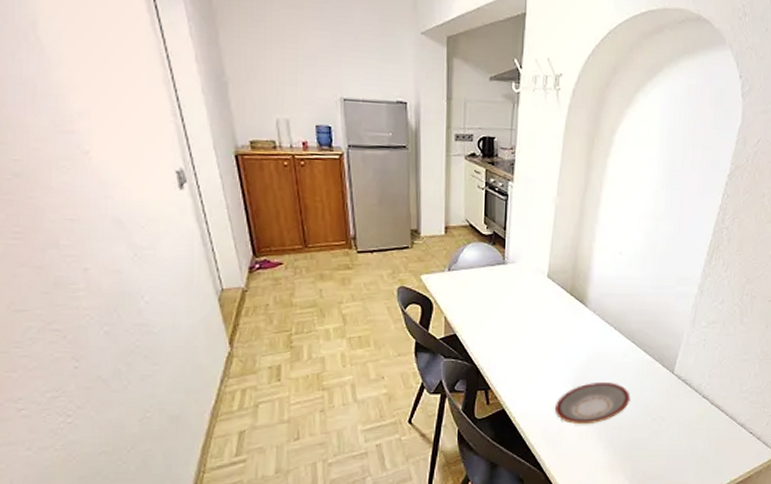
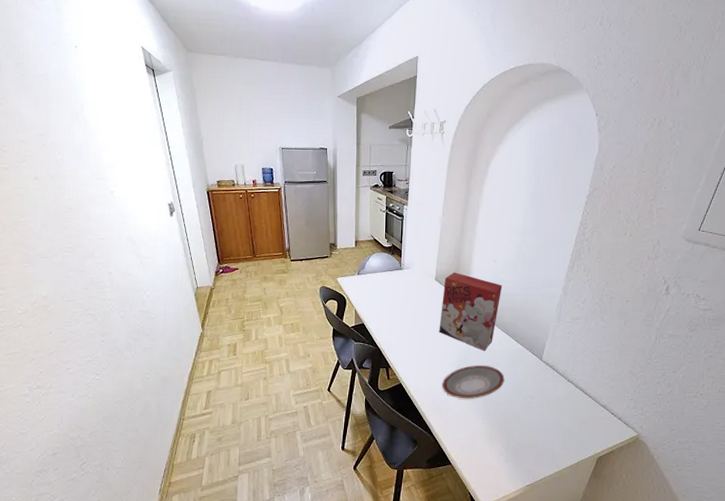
cereal box: none [552,267,629,364] -> present [439,272,503,351]

